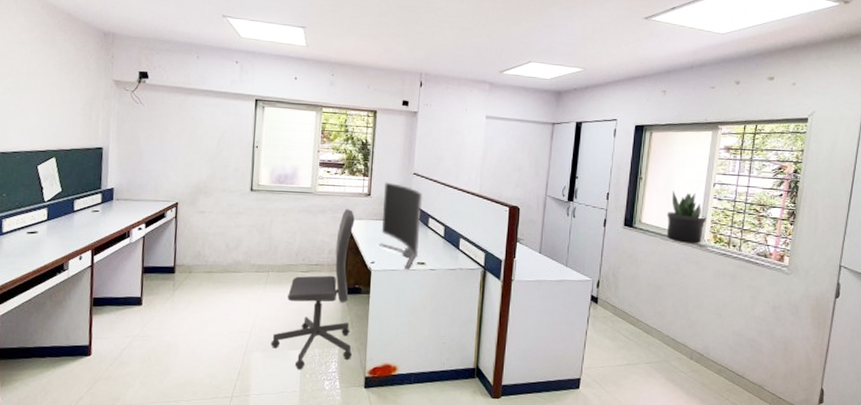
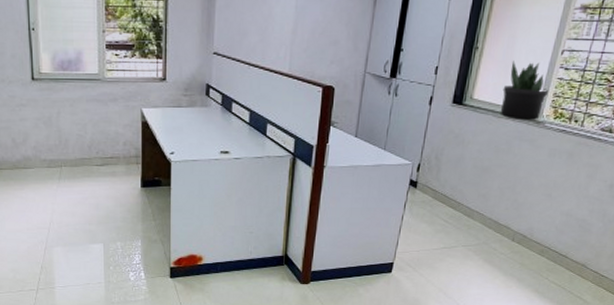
office chair: present [270,209,355,370] -> none [71,96,156,263]
computer monitor: present [379,182,423,269] -> none [178,64,225,159]

